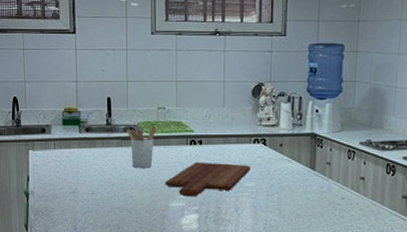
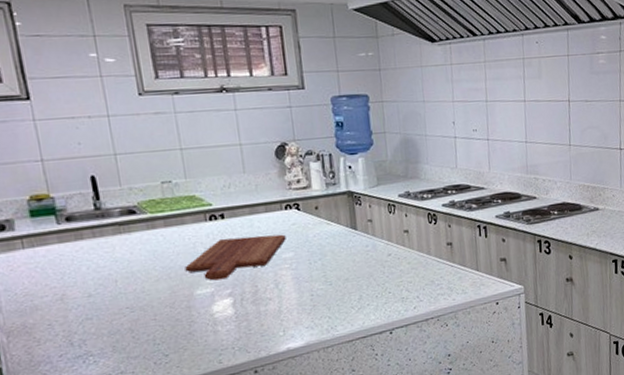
utensil holder: present [126,125,156,168] -> none [124,203,165,257]

